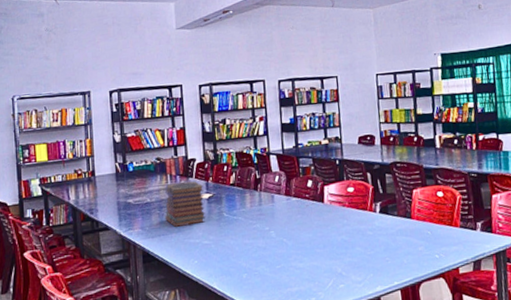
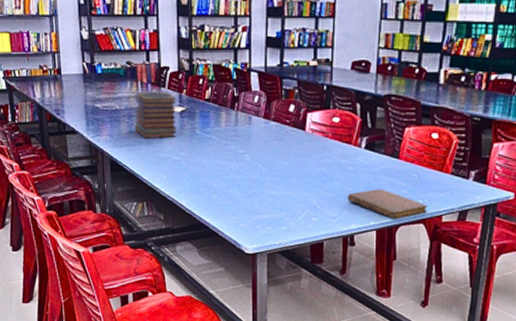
notebook: none [369,249,445,277] -> present [347,189,428,219]

